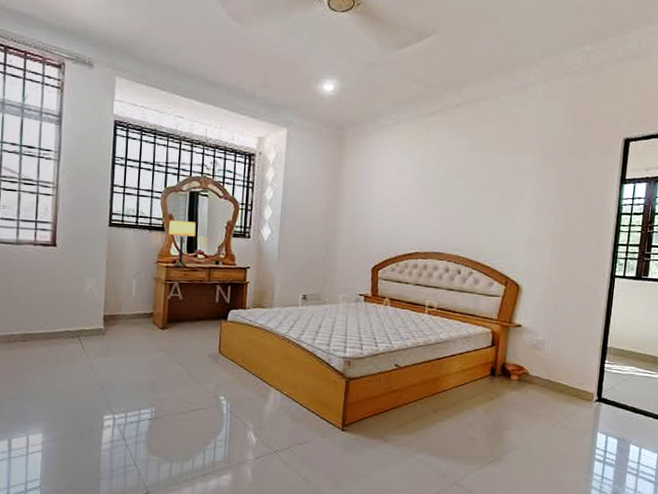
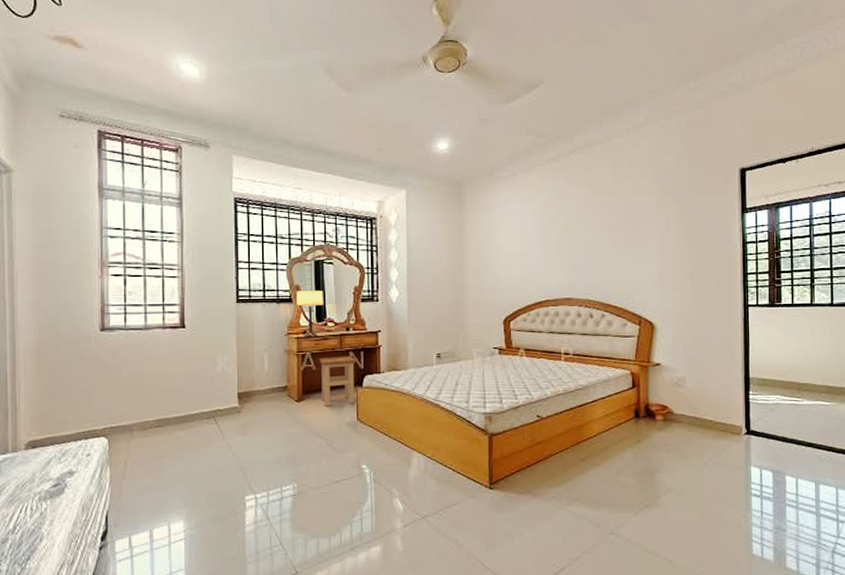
stool: none [186,288,223,337] -> present [319,355,356,407]

